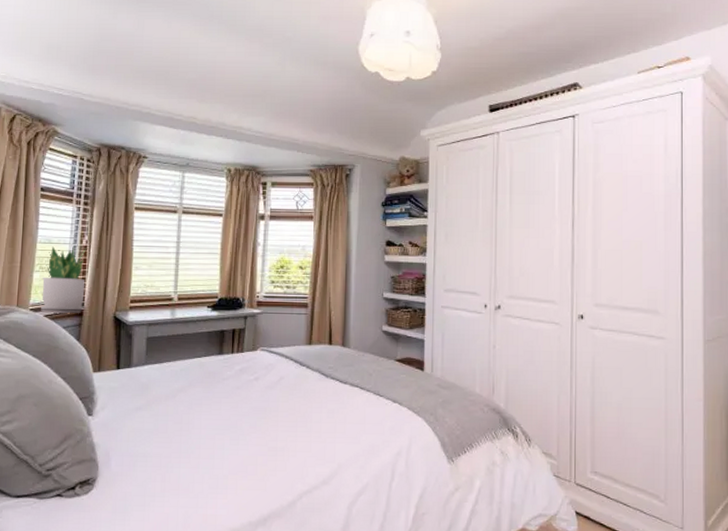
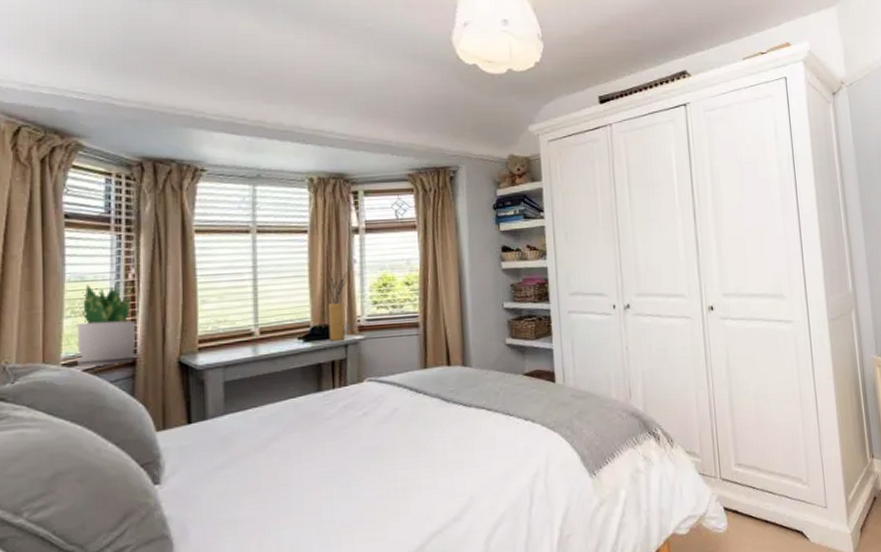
vase: none [232,252,253,313] -> present [326,271,349,342]

